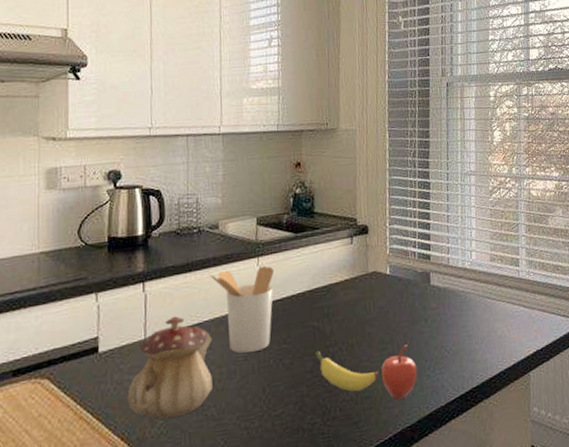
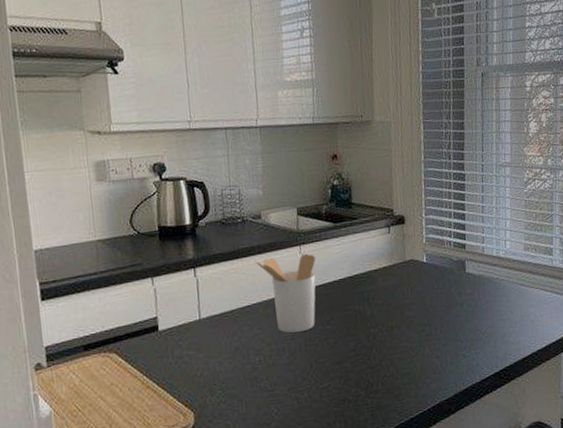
teapot: present [127,316,213,419] -> none [188,299,264,389]
fruit: present [315,345,418,400] -> none [357,327,454,376]

